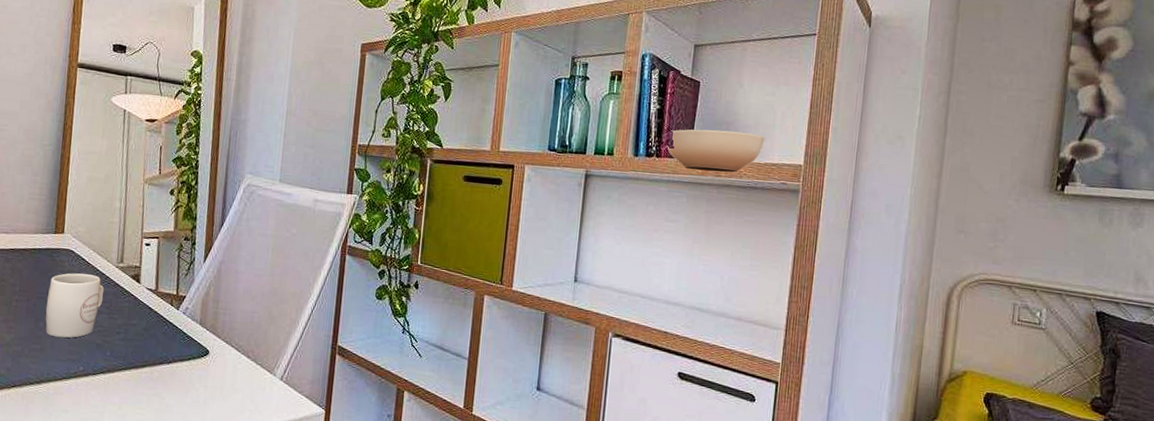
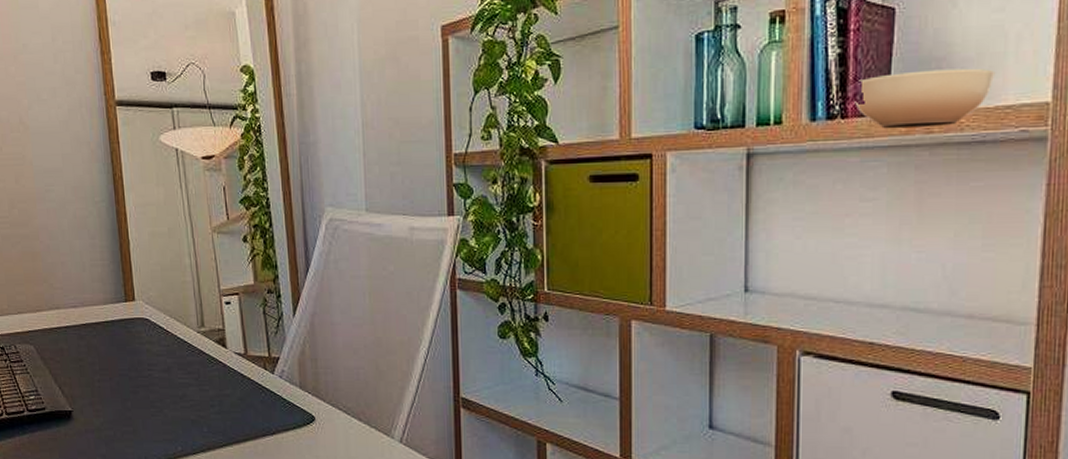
mug: present [45,273,105,339] -> none [129,344,190,417]

